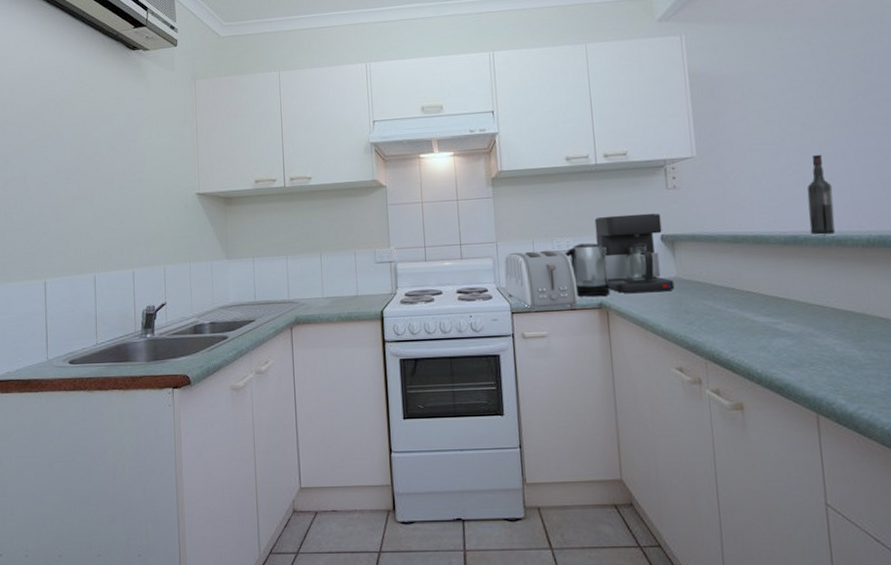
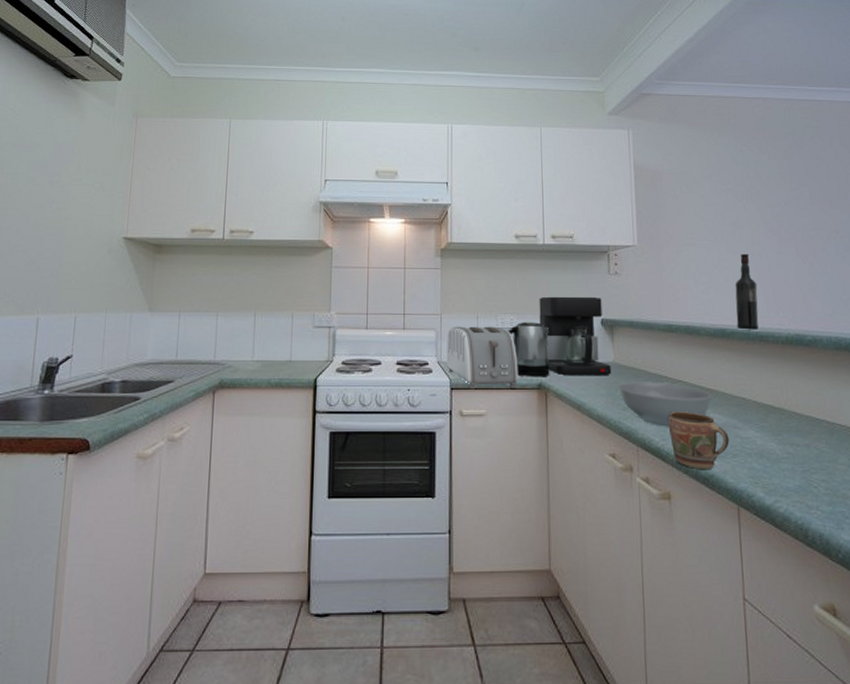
bowl: none [683,294,784,338] -> present [619,382,712,427]
mug: none [738,322,806,380] -> present [669,412,729,470]

